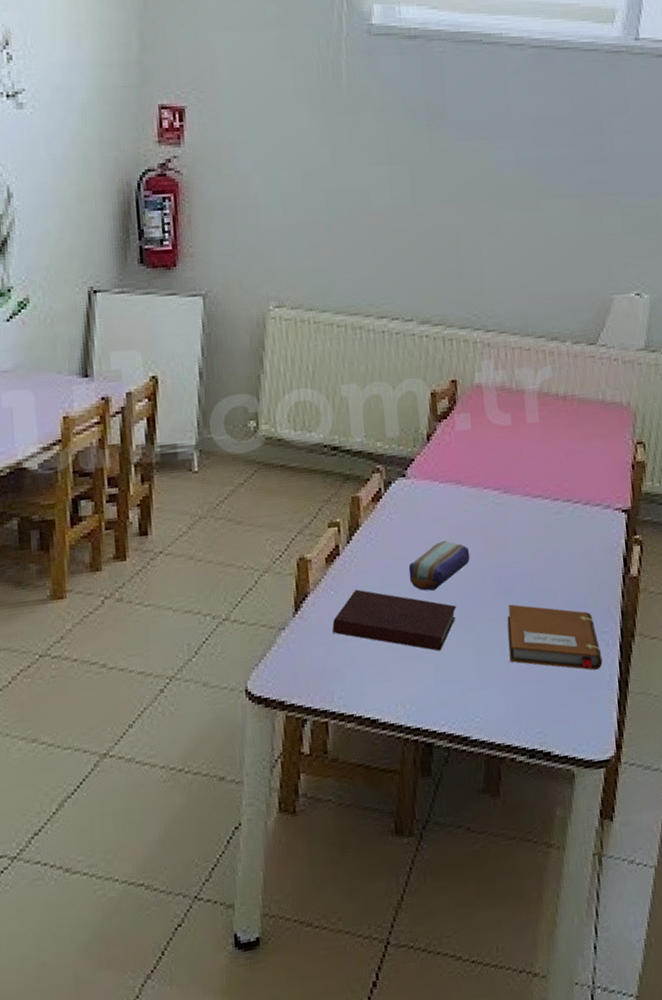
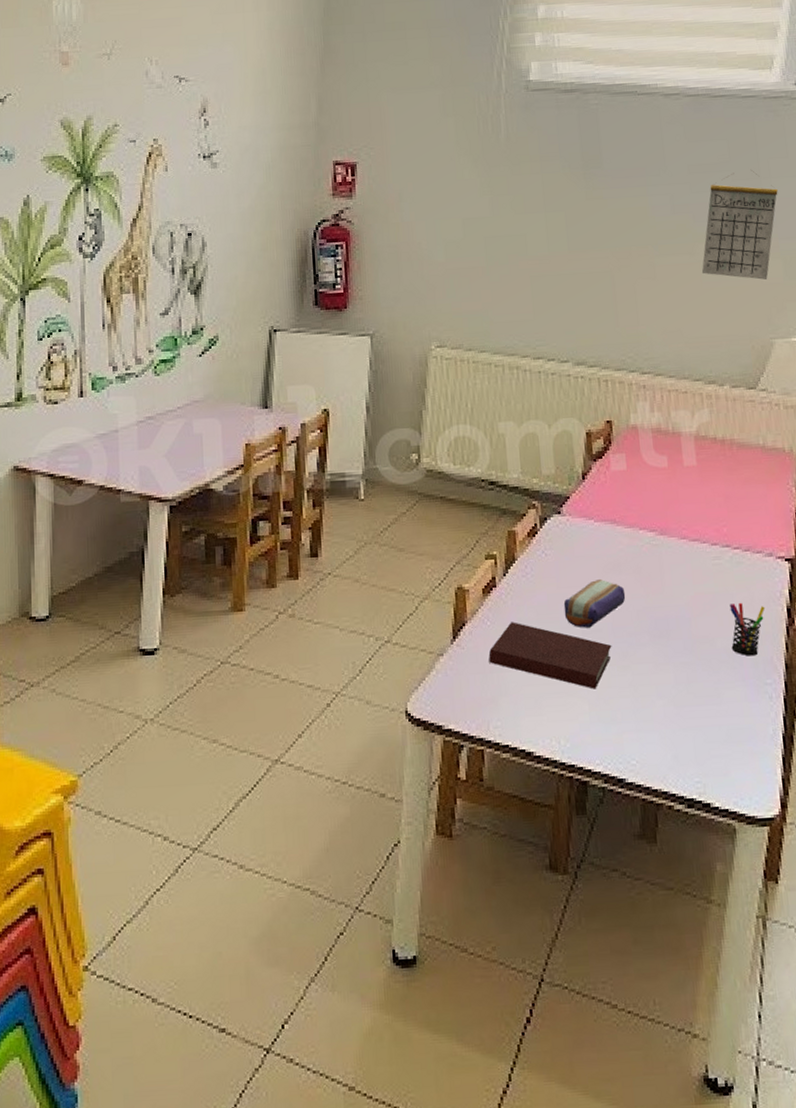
notebook: present [507,604,603,671] -> none [664,647,766,723]
calendar: none [545,124,619,236] -> present [701,169,778,280]
pen holder: none [570,555,603,607] -> present [729,602,765,656]

